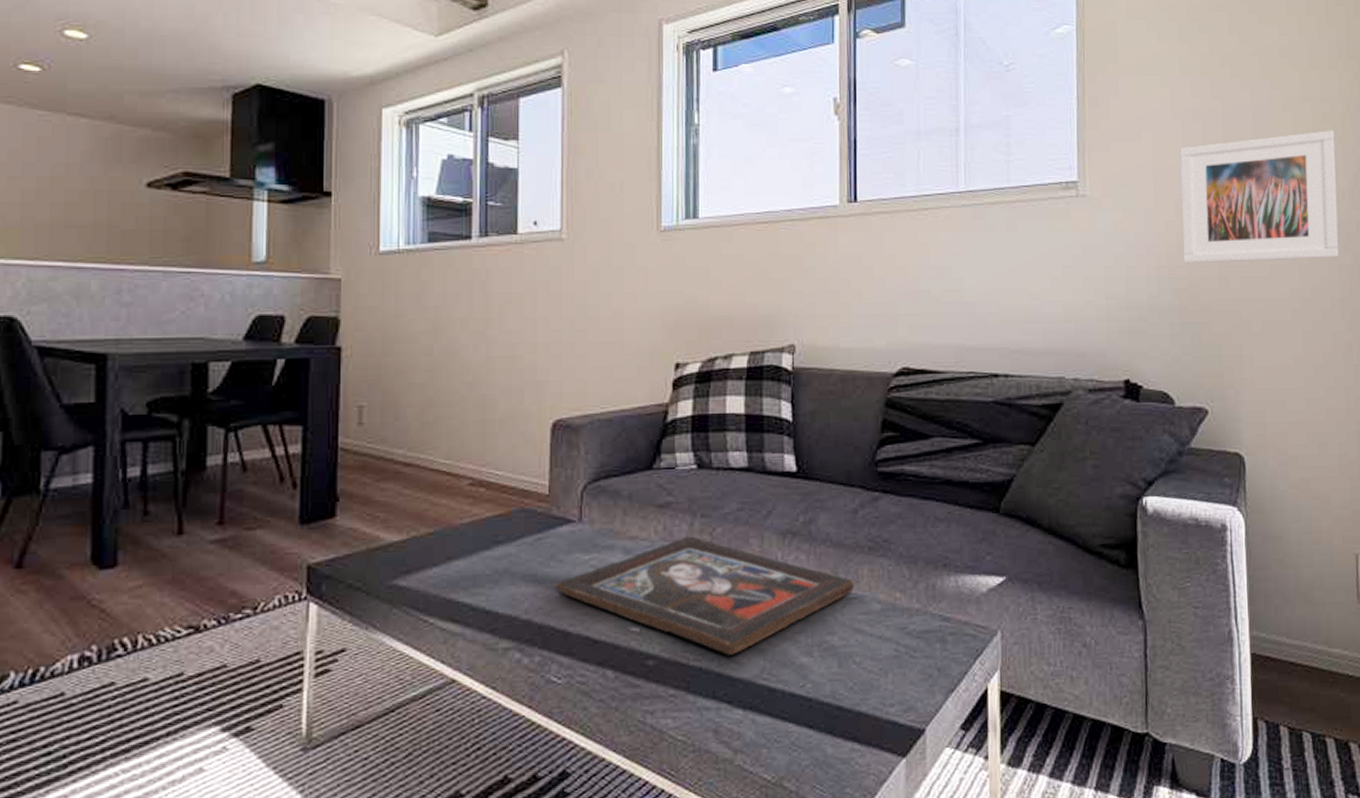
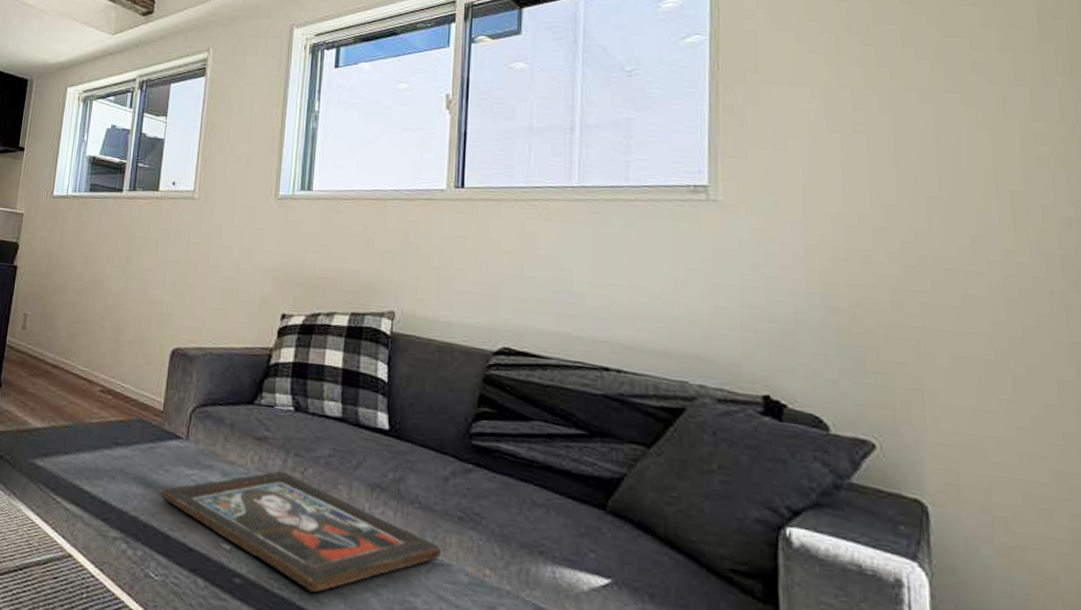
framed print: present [1180,130,1339,264] -> none [838,152,1065,296]

